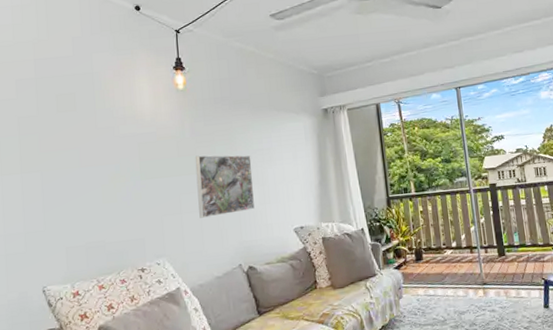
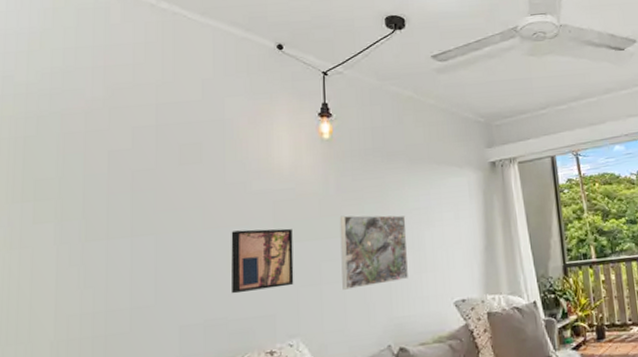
wall art: none [104,166,159,221] -> present [231,228,294,294]

